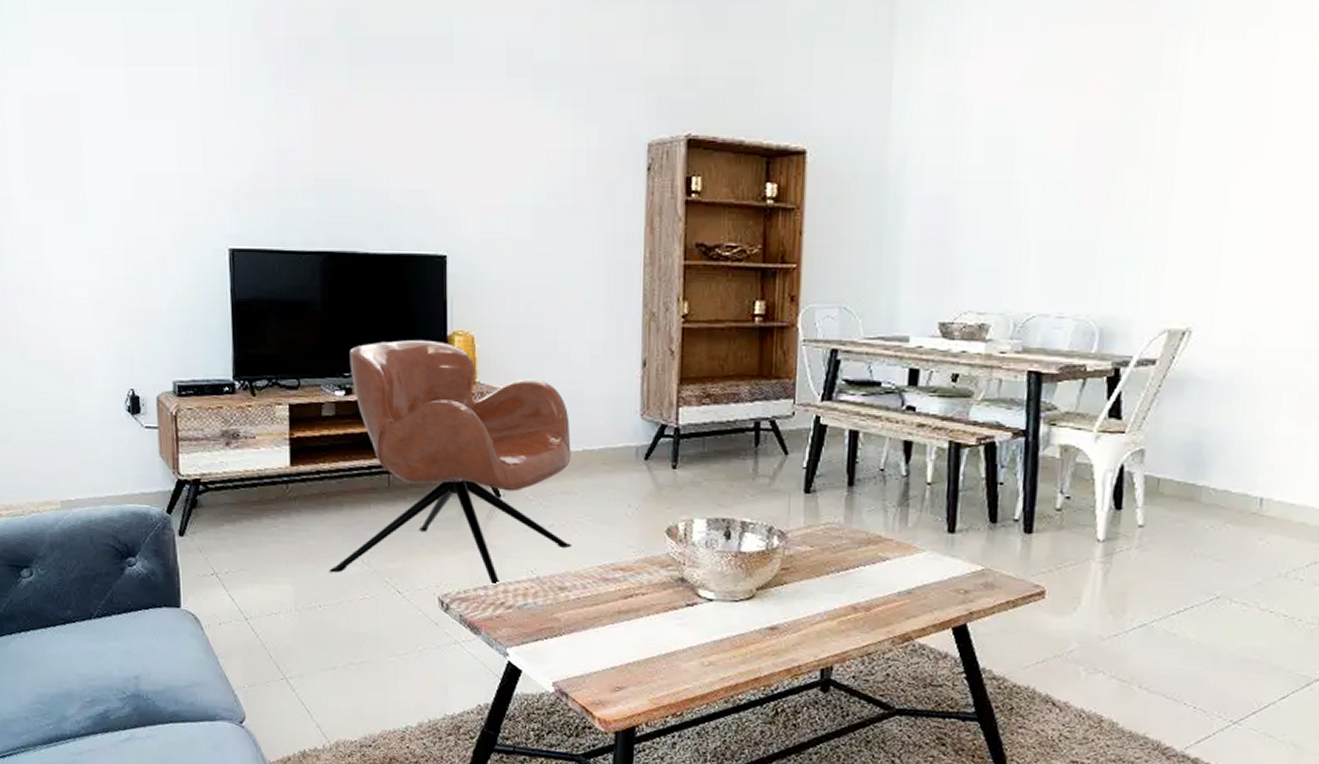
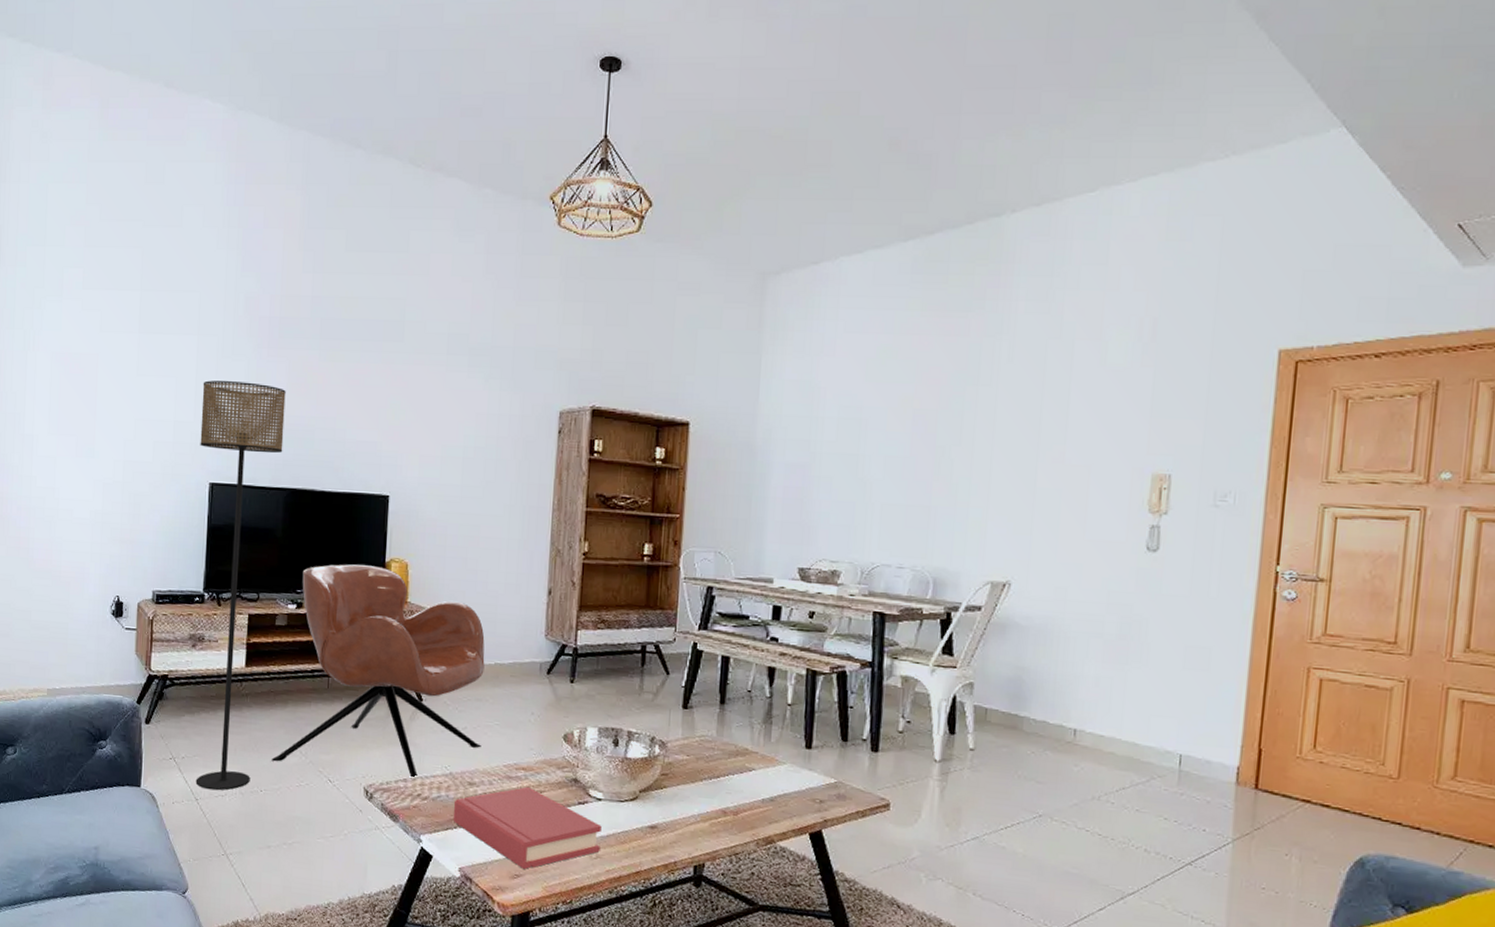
floor lamp: none [210,122,315,608] -> present [195,380,286,791]
hardback book: none [542,589,714,680] -> present [452,786,602,869]

